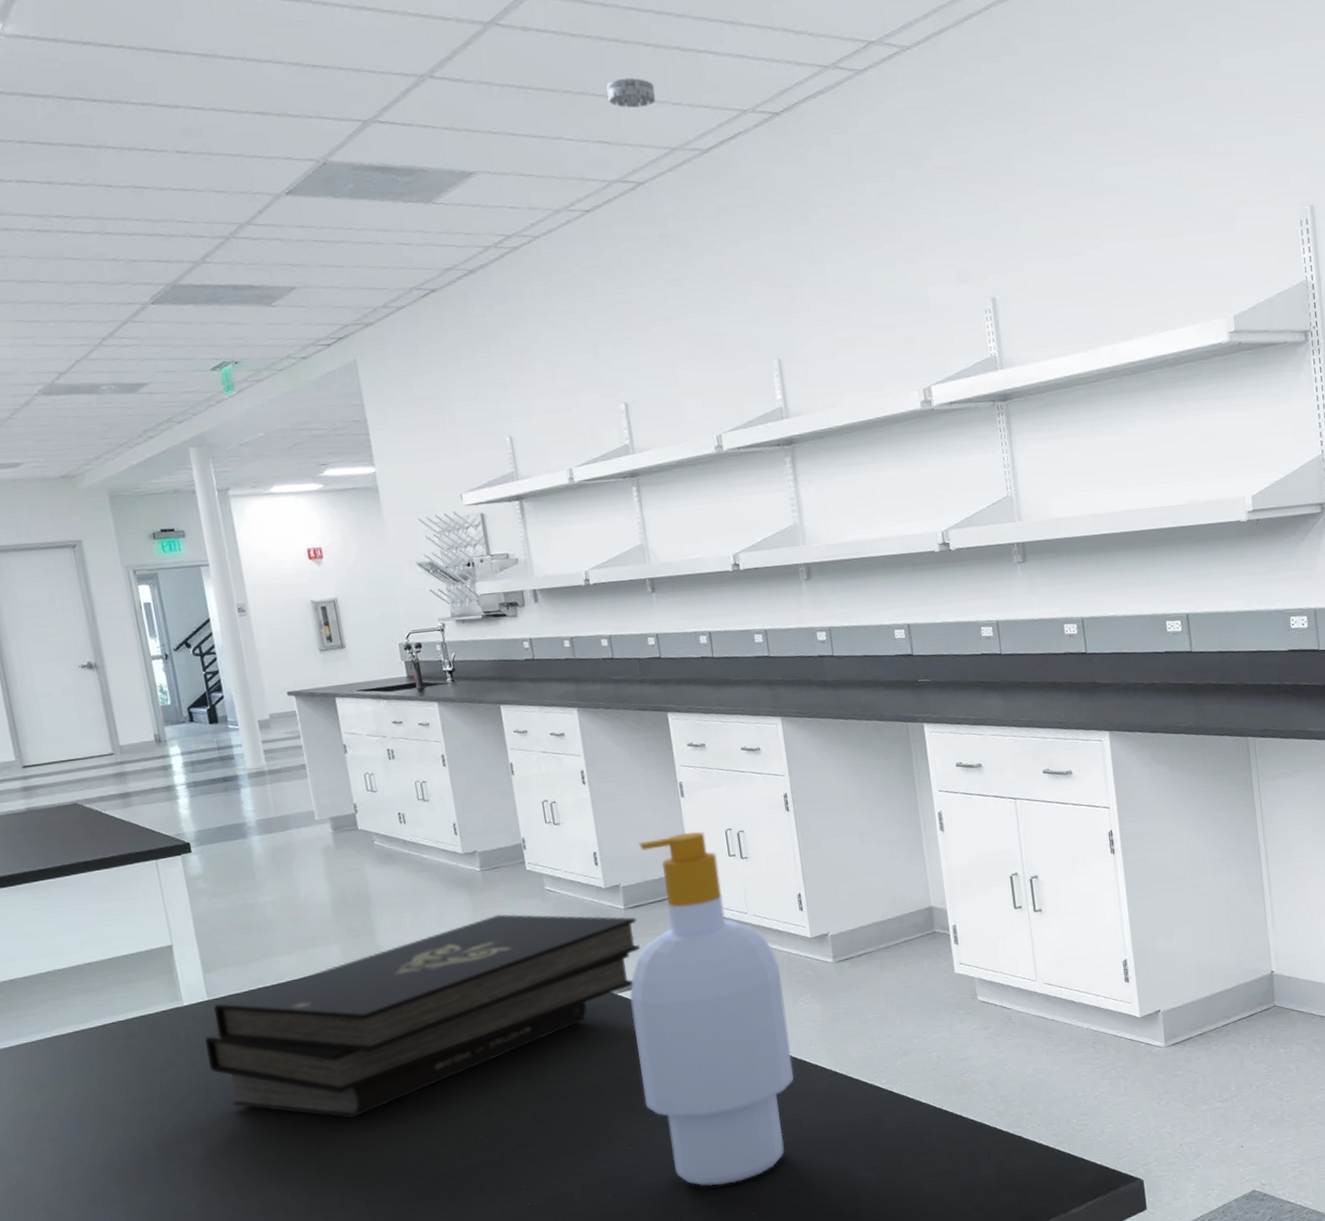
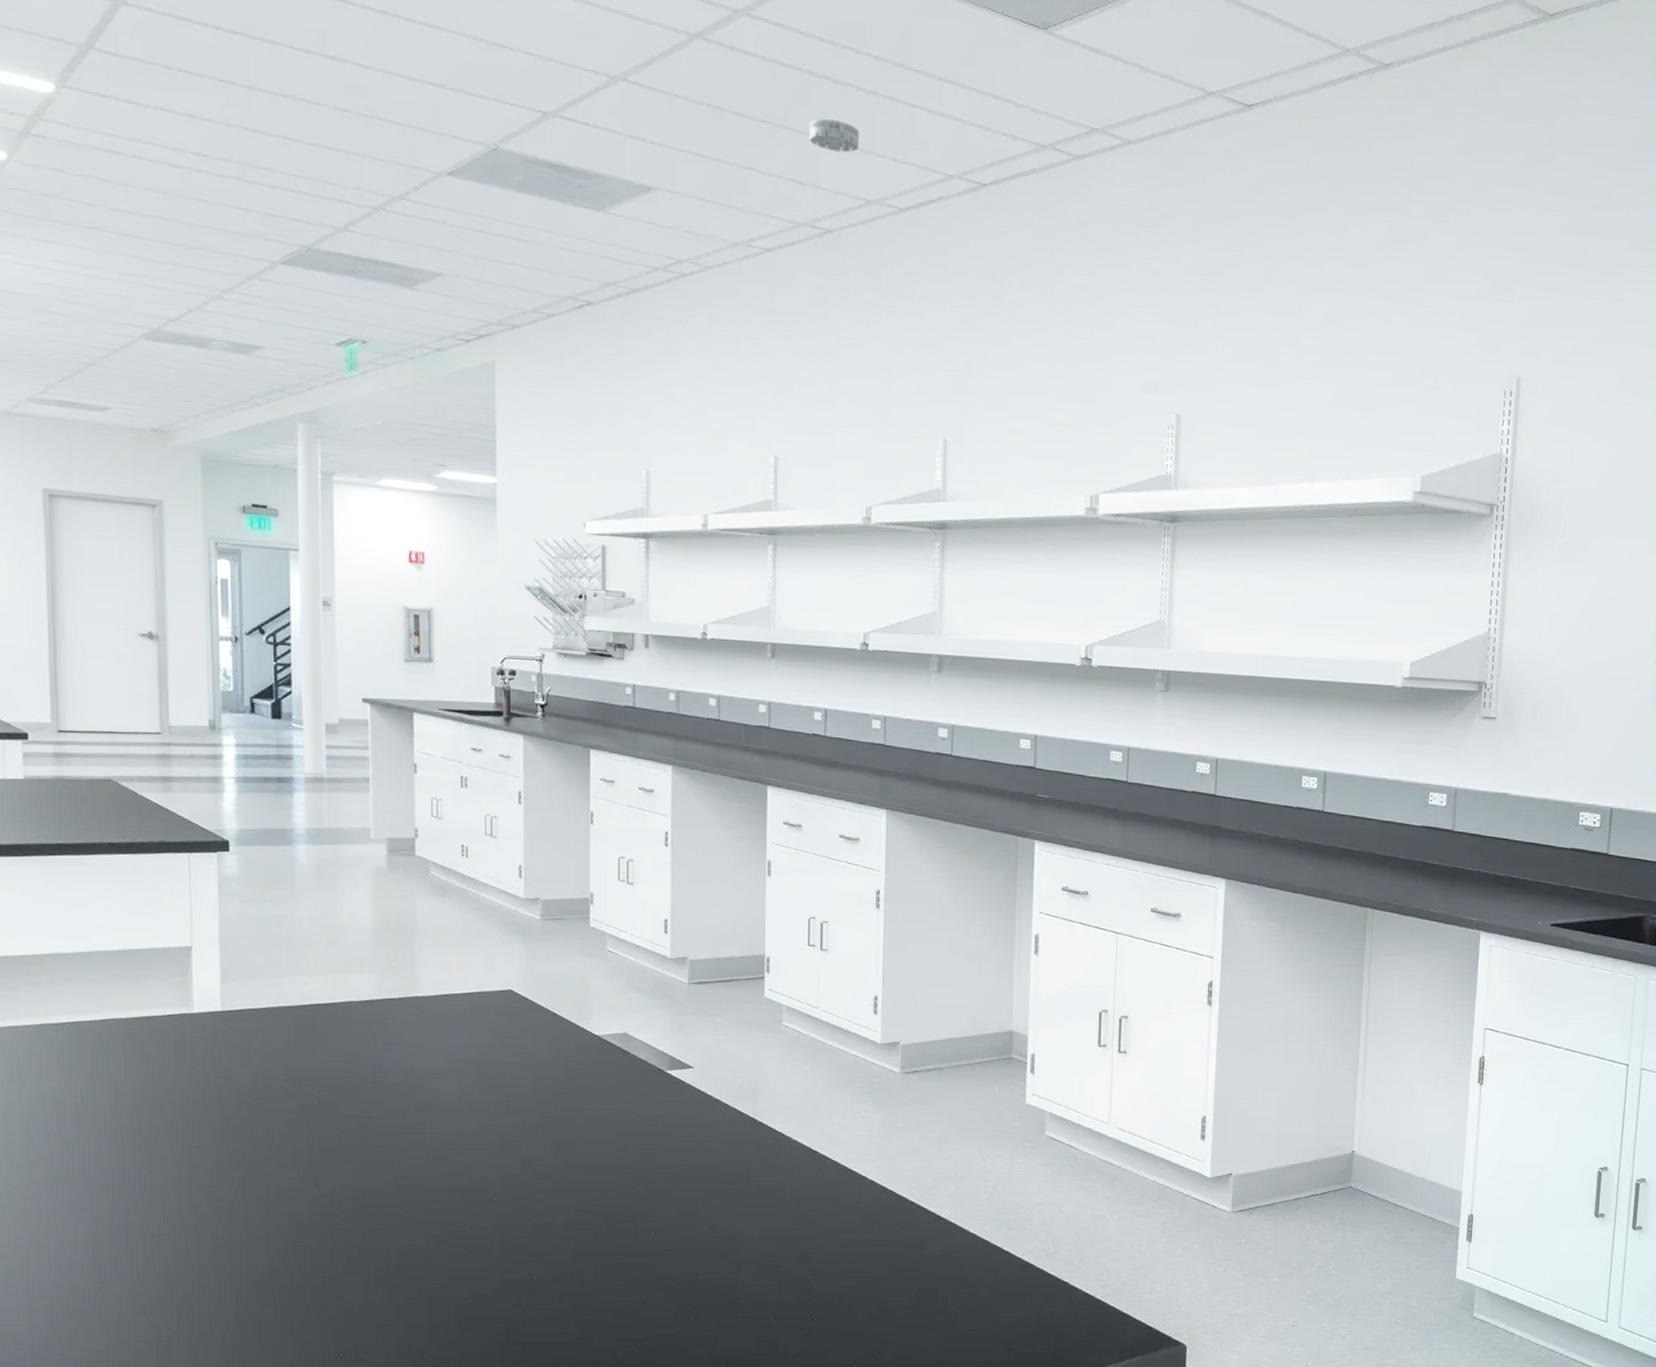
book: present [205,914,641,1119] -> none [211,968,699,1160]
soap bottle: present [630,832,794,1186] -> none [677,914,844,1287]

